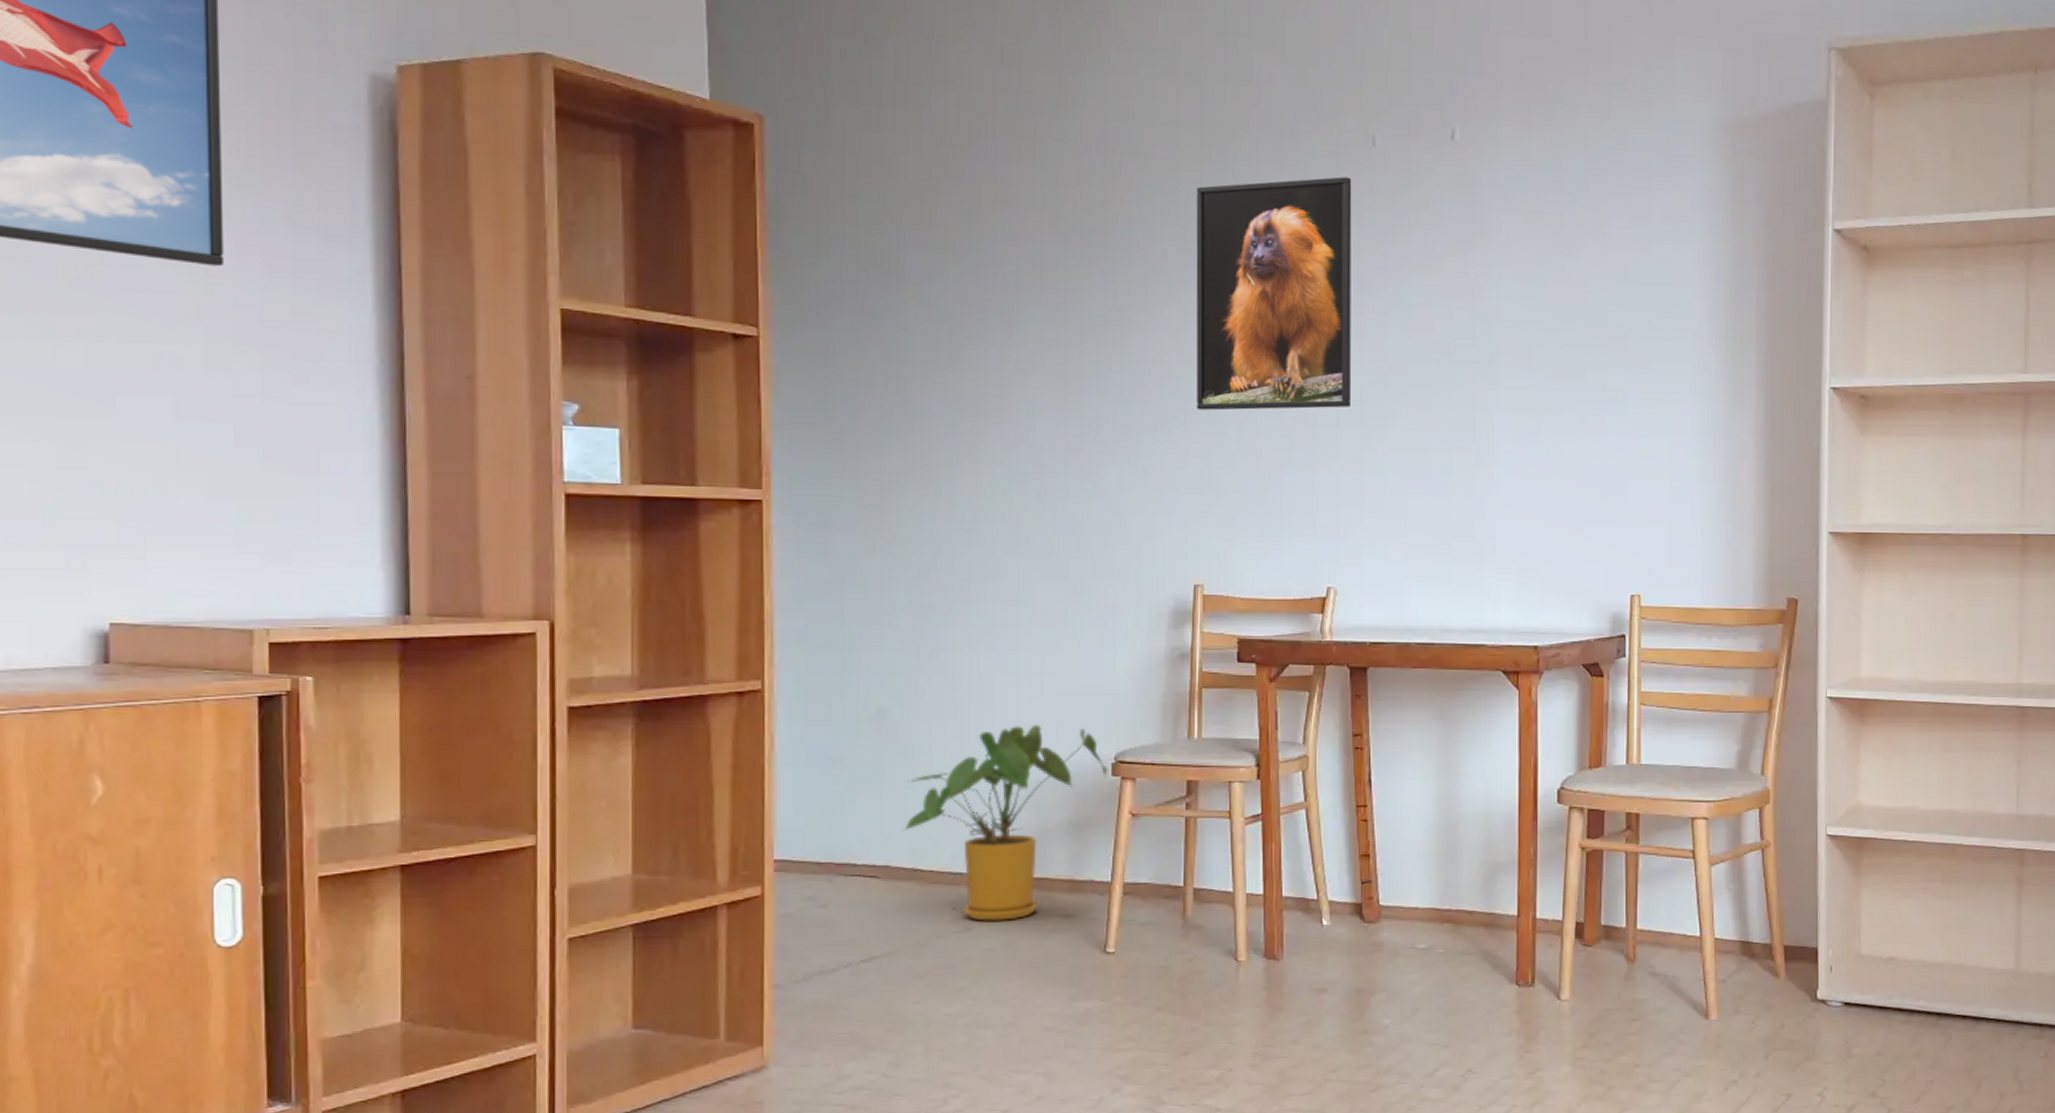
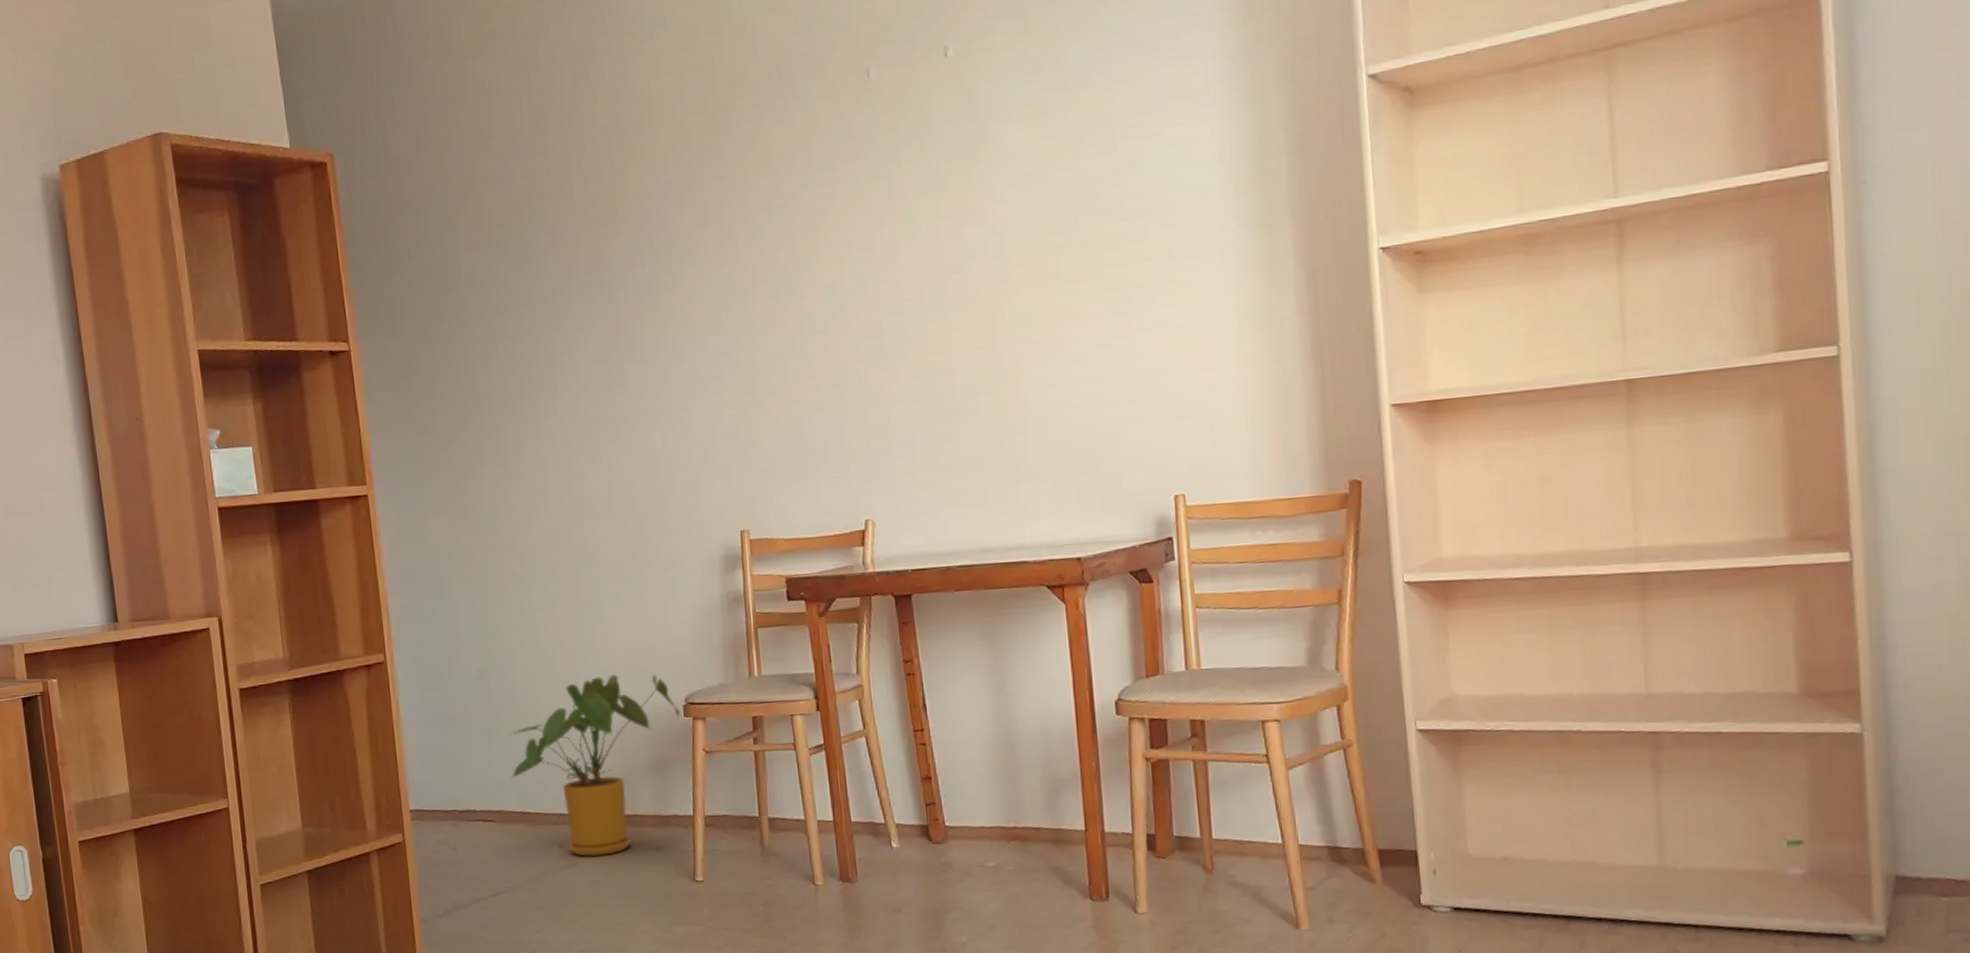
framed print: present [1196,176,1352,411] -> none [705,114,871,364]

